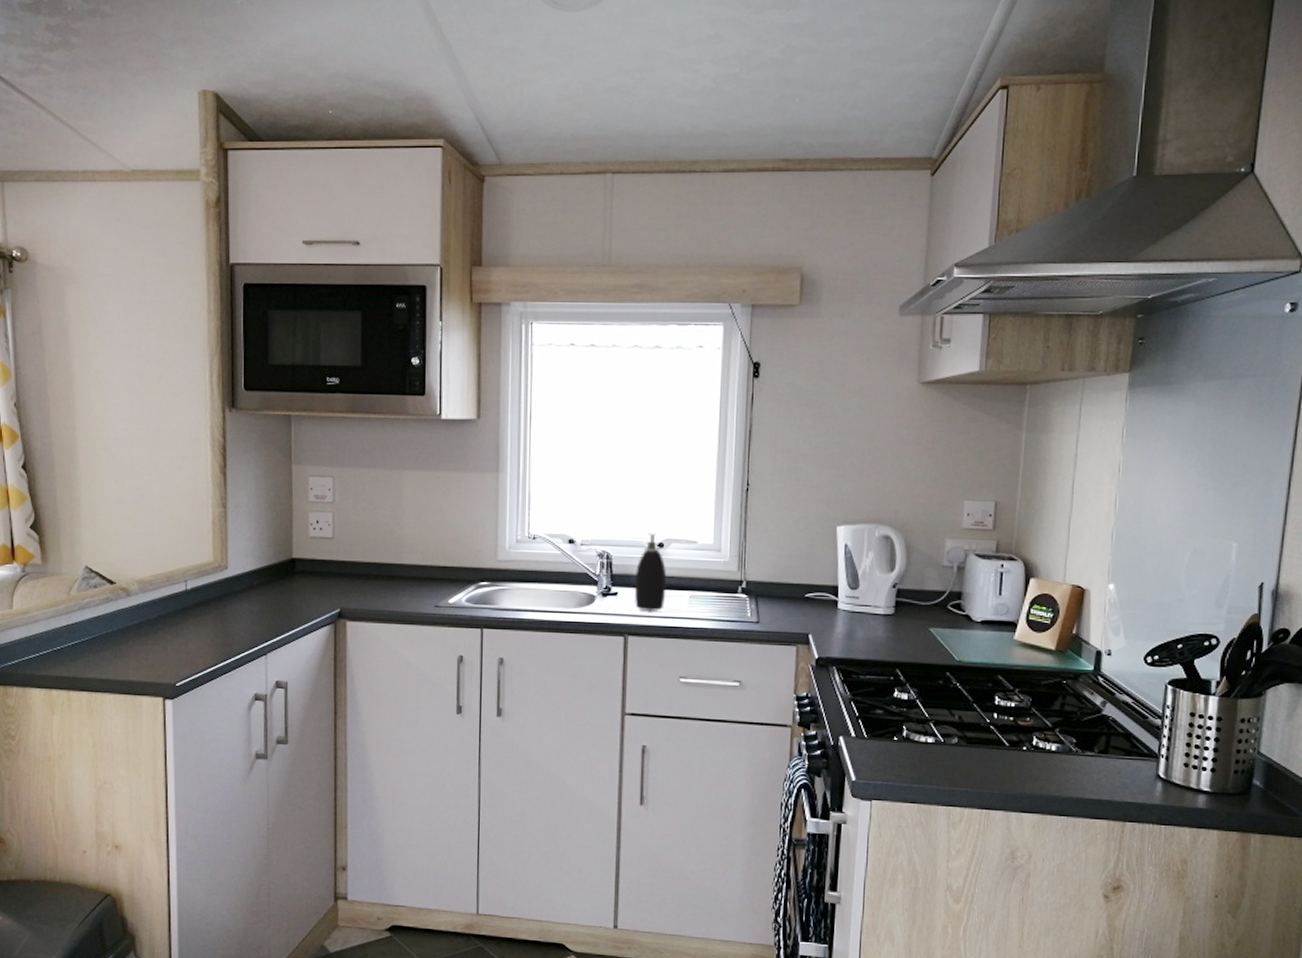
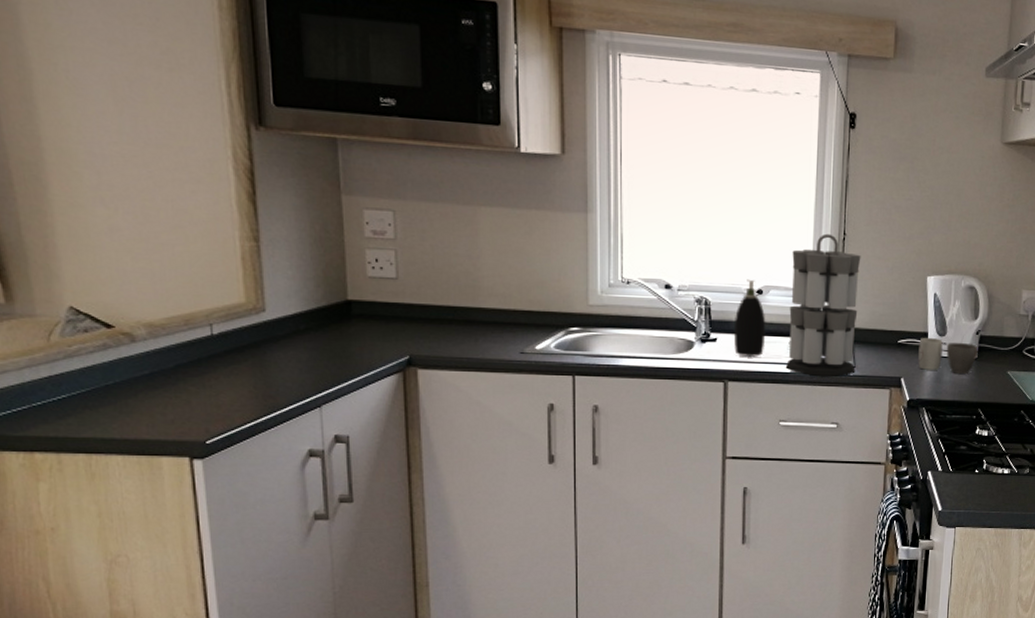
spice rack: none [687,484,766,633] -> present [786,233,861,377]
mug: none [827,590,855,626] -> present [918,337,943,370]
cup: none [858,597,895,630] -> present [946,343,978,374]

